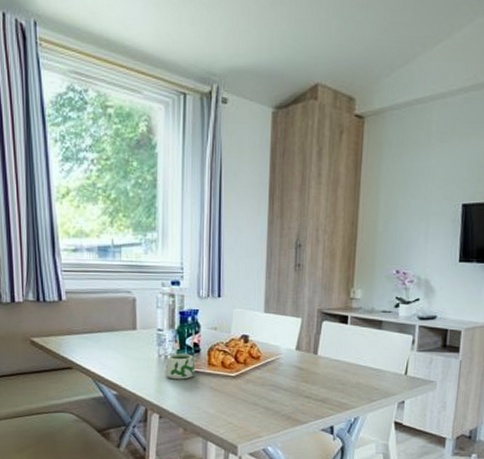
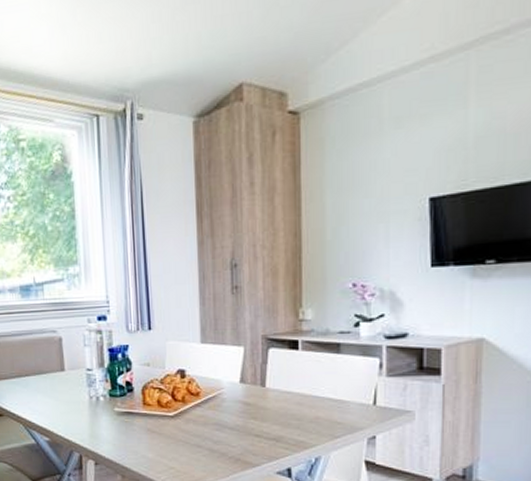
mug: present [165,353,197,380] -> none [97,394,131,422]

